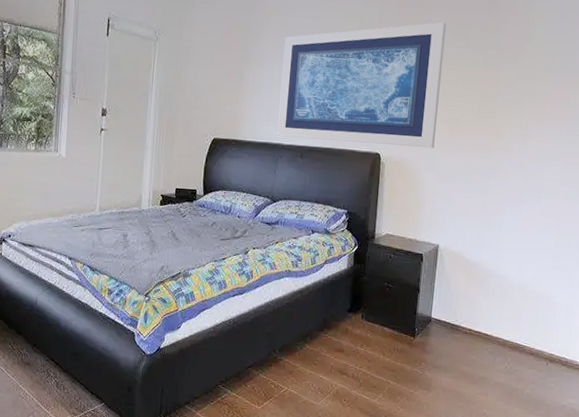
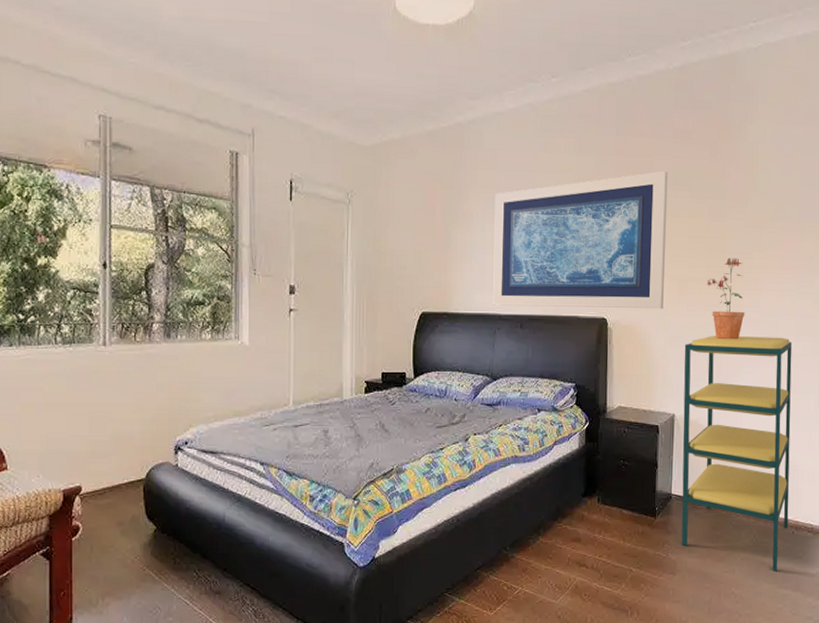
shelving unit: none [438,175,558,400] -> present [681,335,792,573]
potted plant: none [477,104,513,181] -> present [707,257,745,340]

